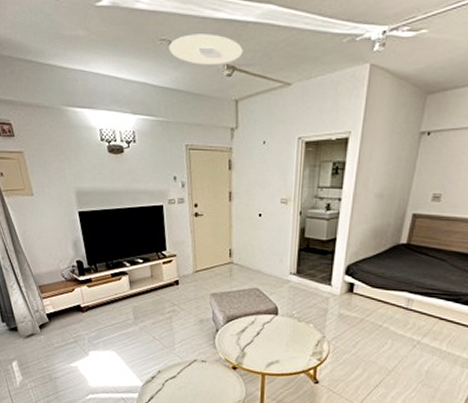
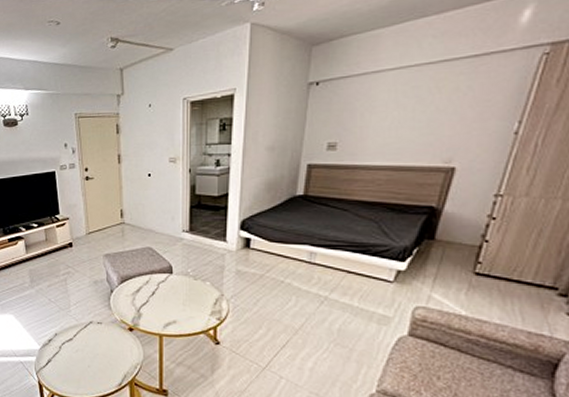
ceiling light: present [168,34,243,65] -> none [56,11,125,40]

